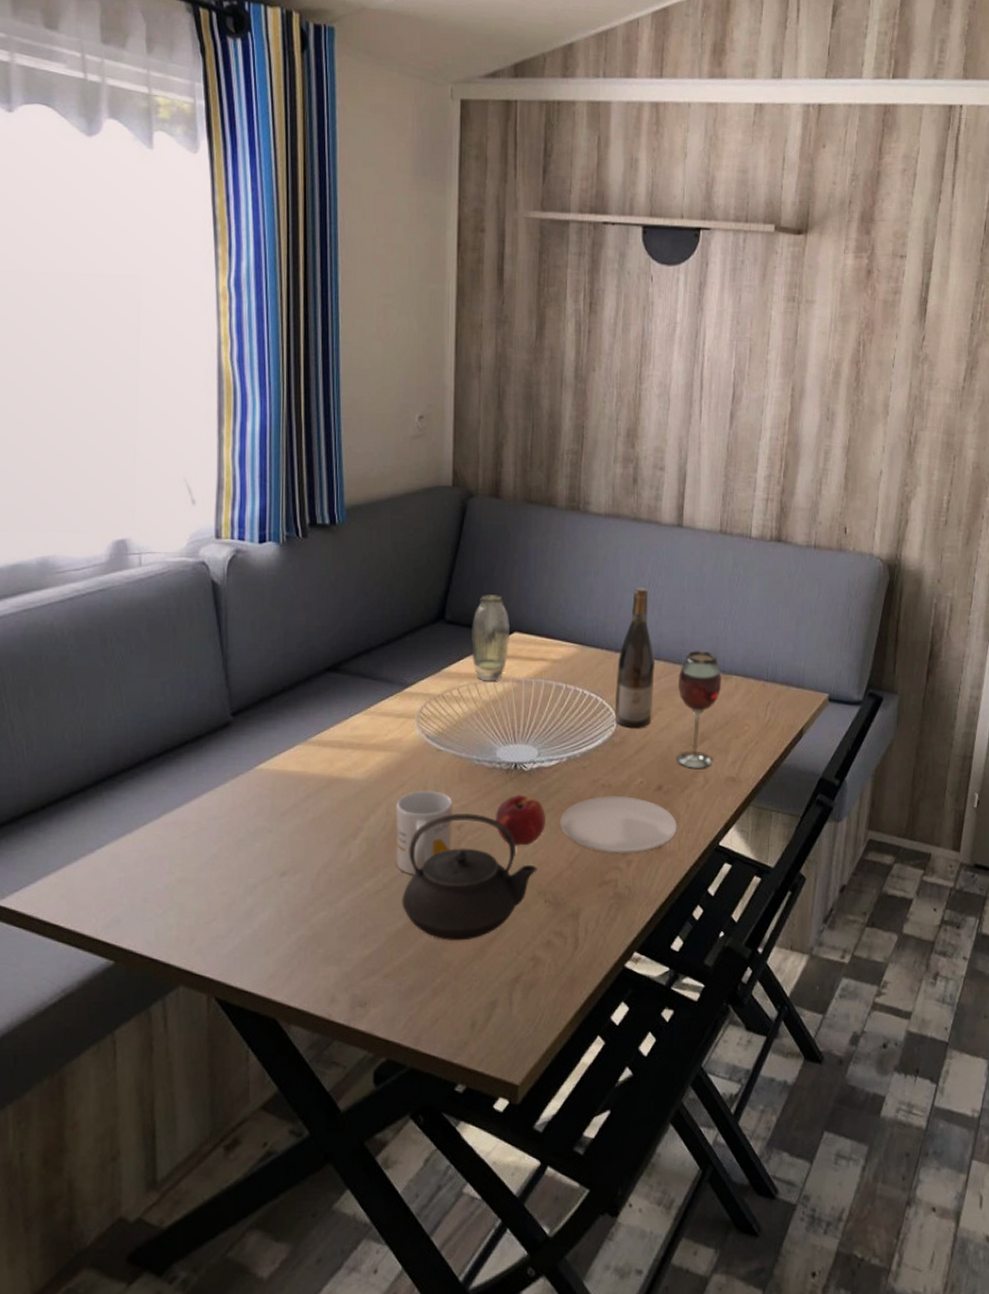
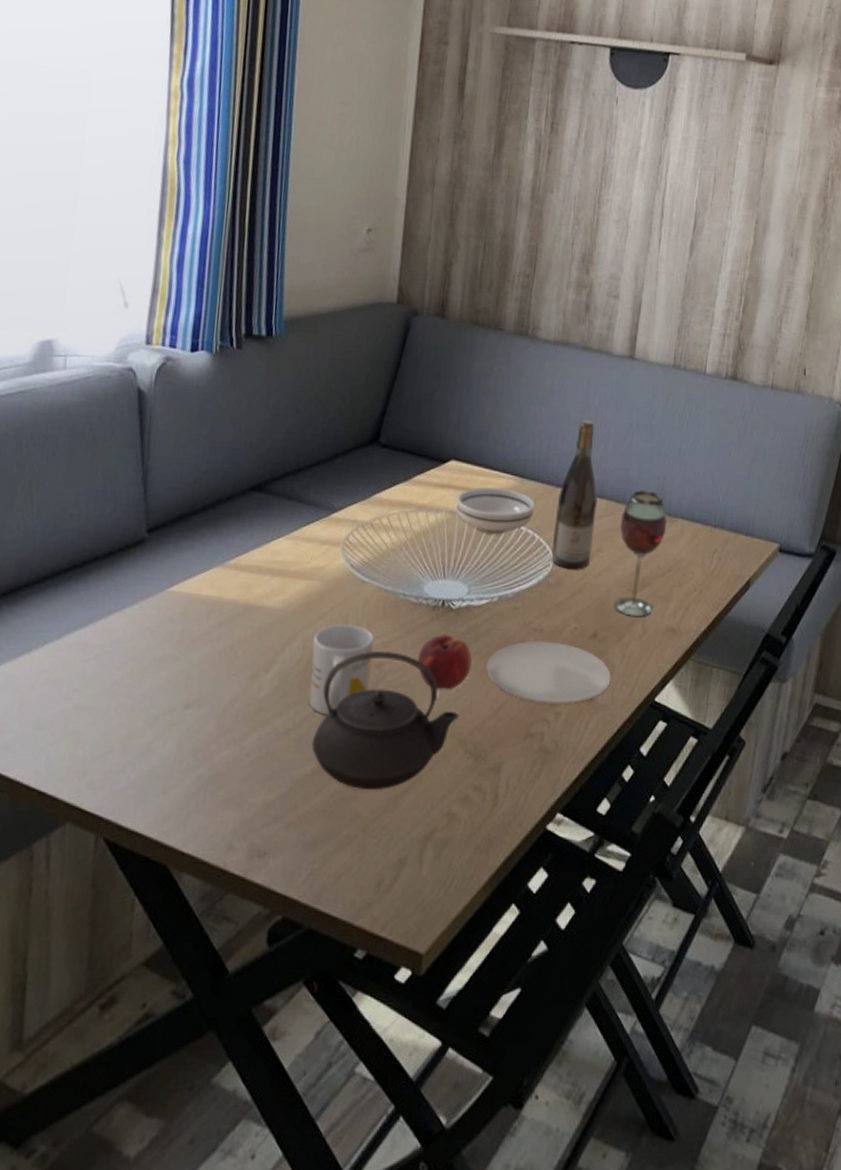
vase: present [471,595,511,681] -> none [405,419,447,511]
bowl: none [522,656,597,700] -> present [456,487,536,535]

